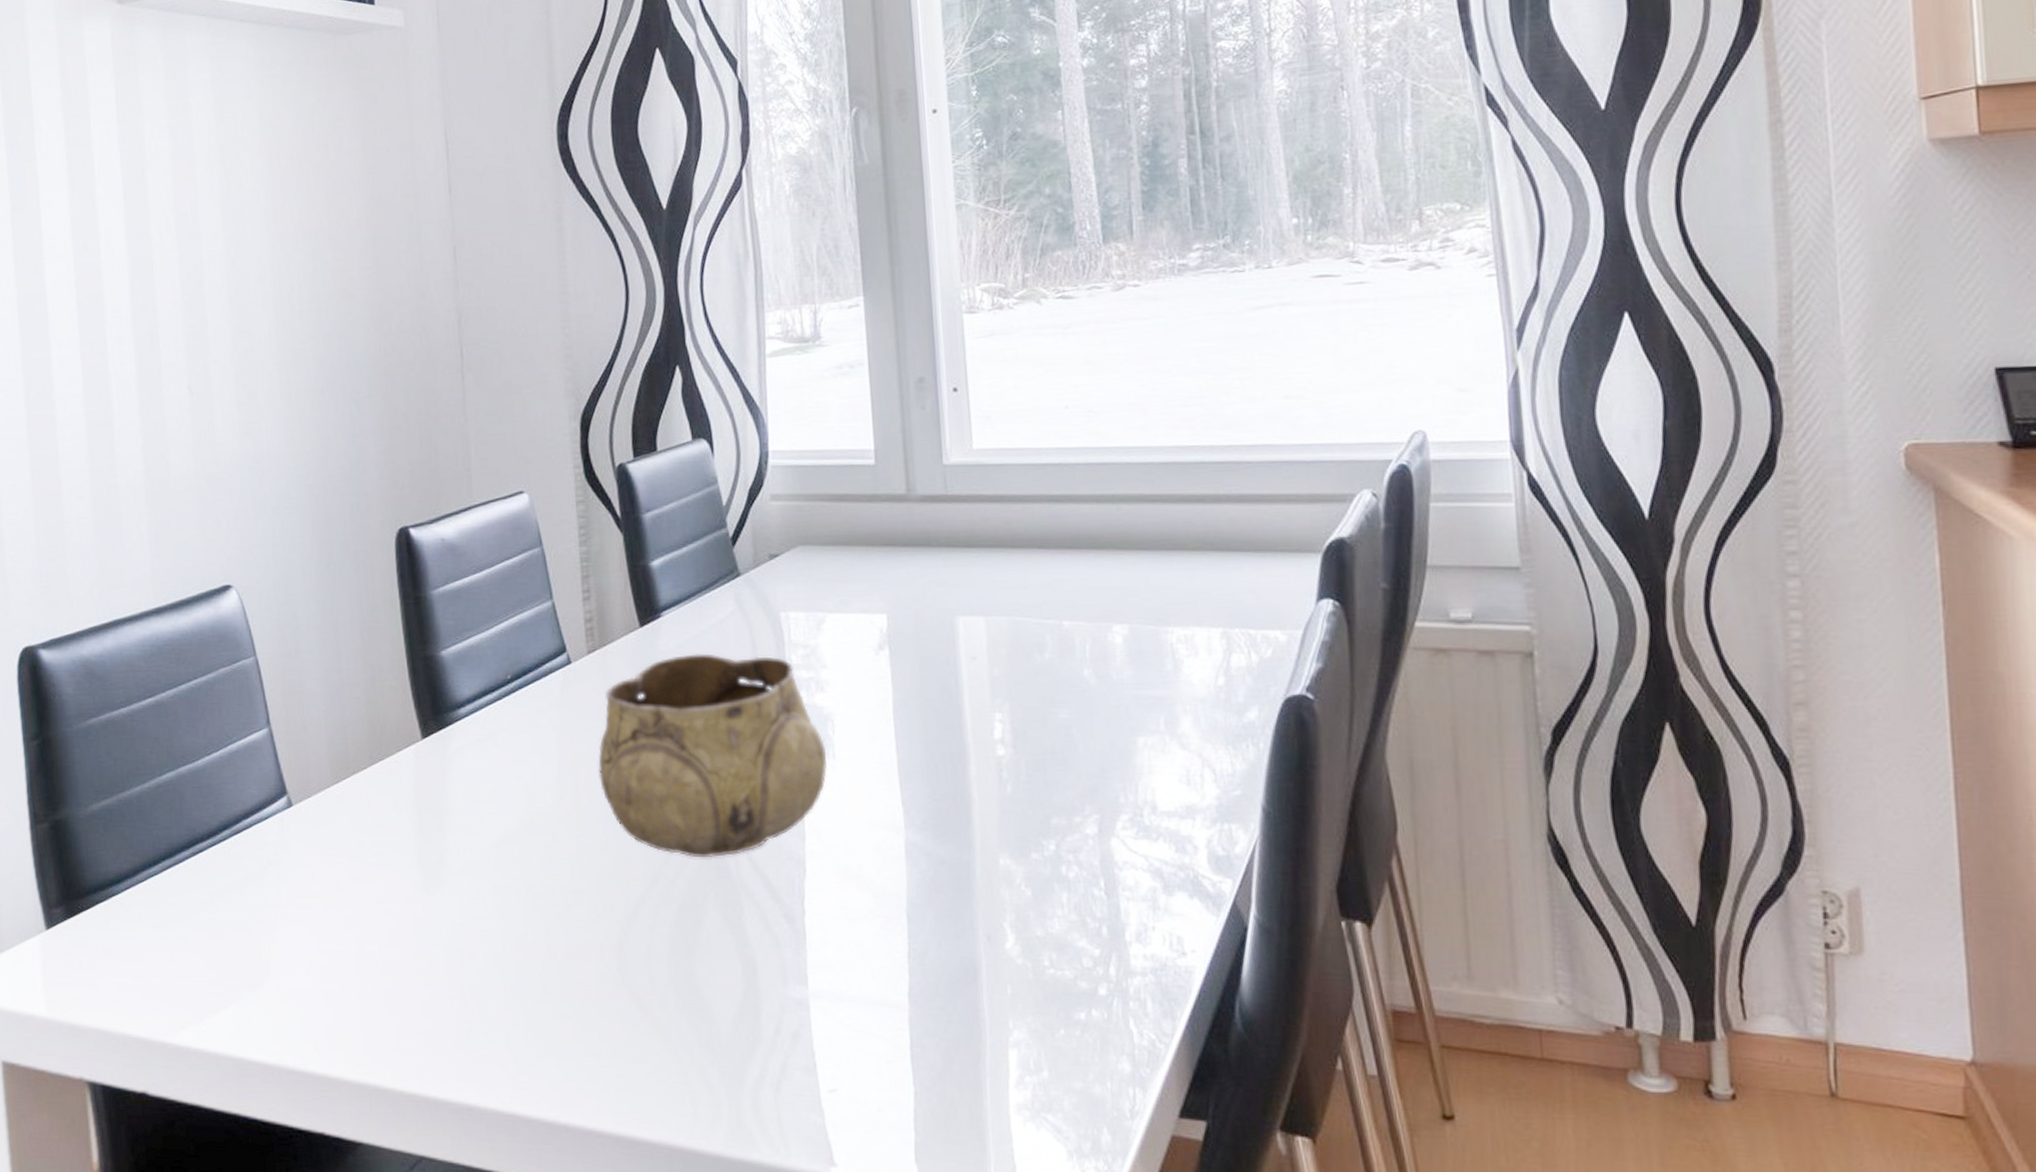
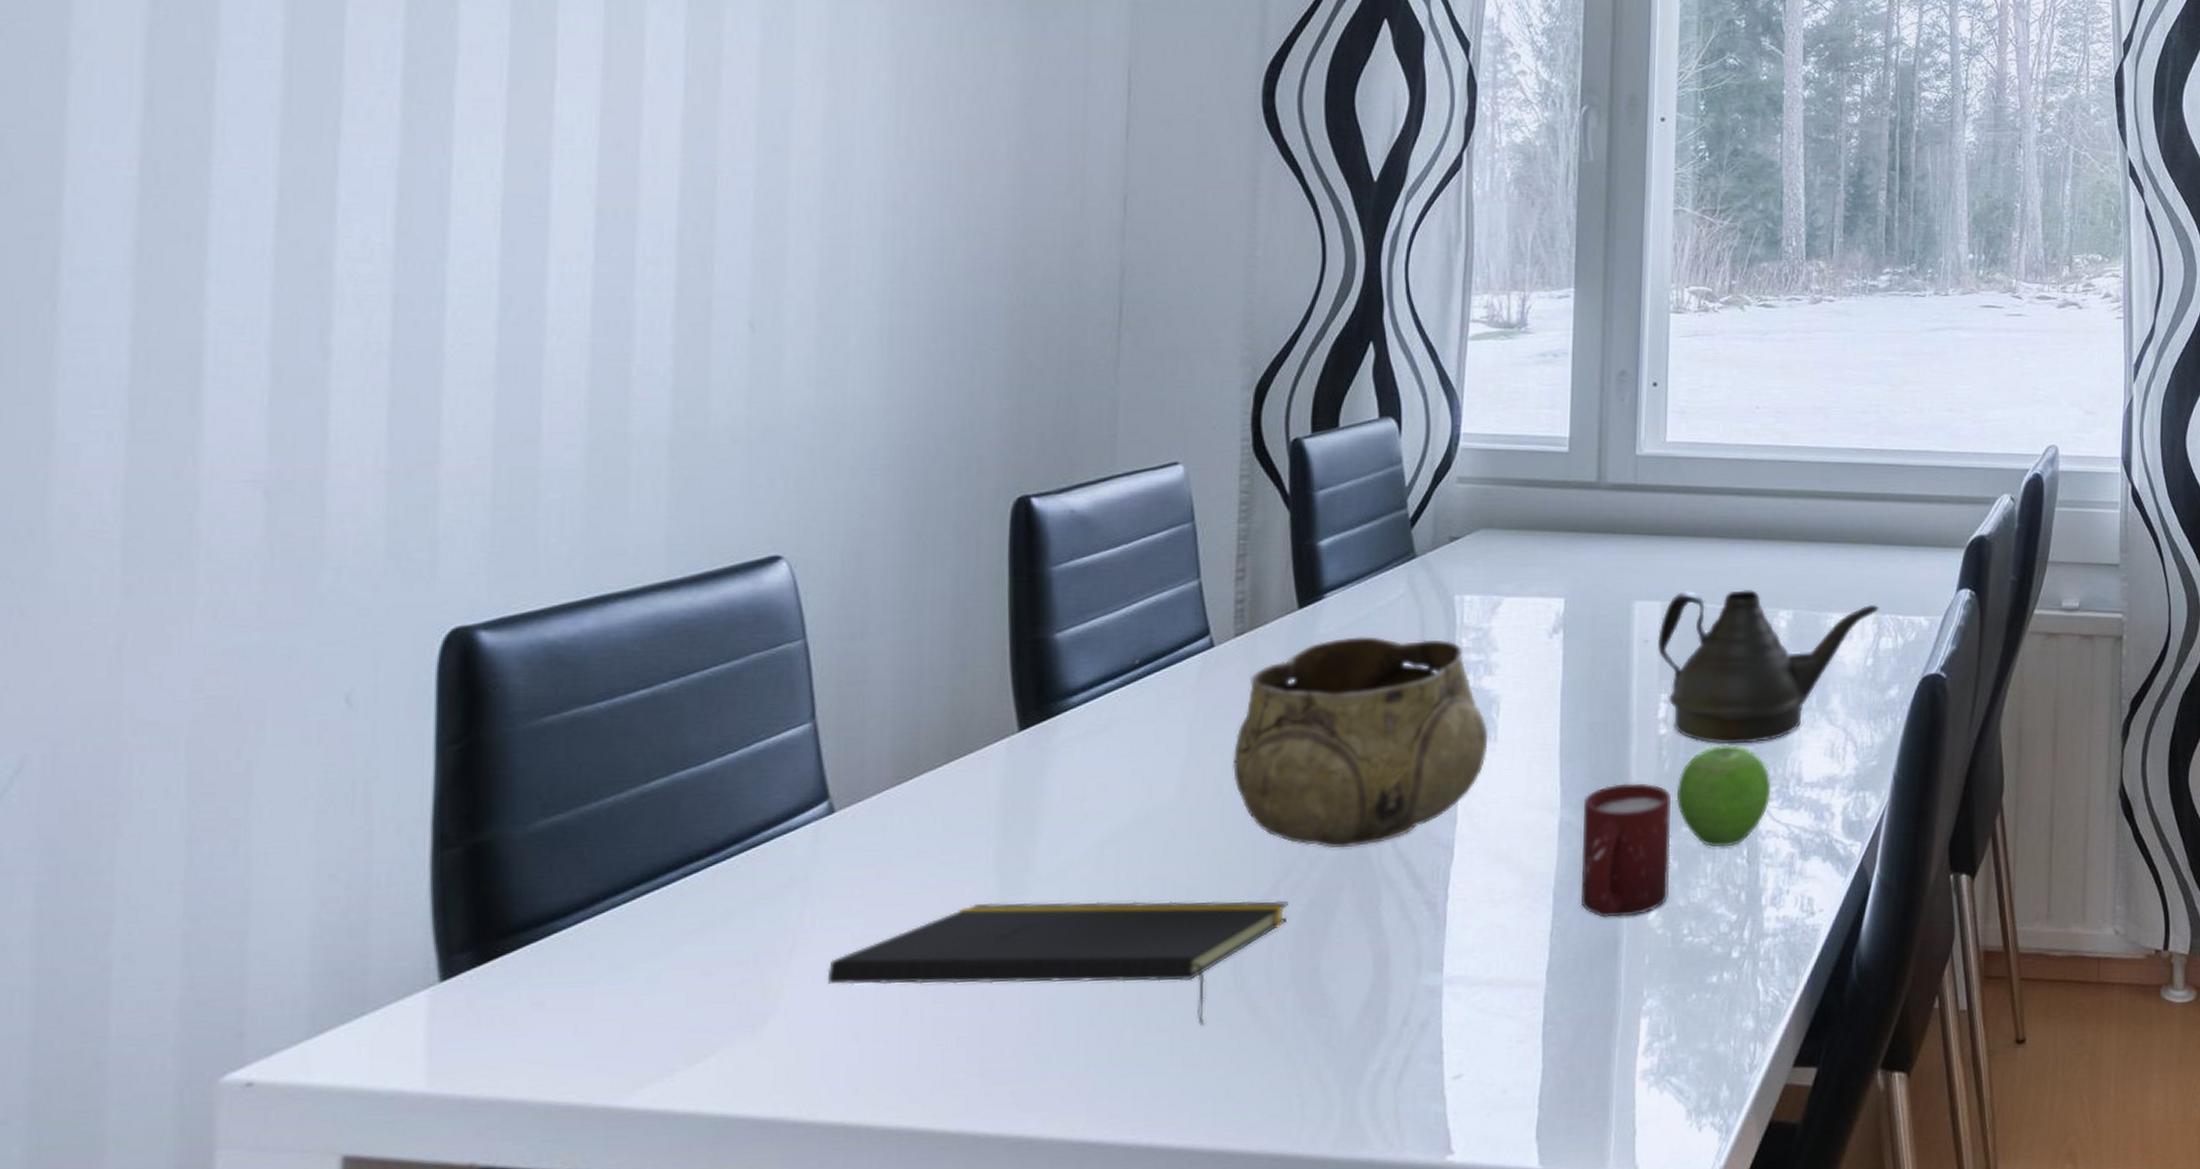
notepad: none [301,891,661,1017] -> present [827,900,1288,1025]
cup: none [926,805,1024,944] -> present [1580,783,1671,918]
teapot: none [985,603,1226,769] -> present [1657,590,1879,746]
fruit: none [1021,768,1125,877] -> present [1676,744,1771,847]

